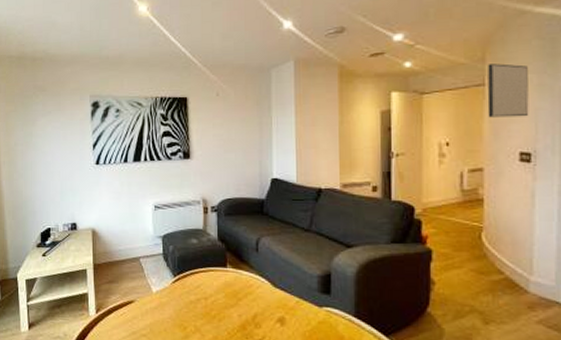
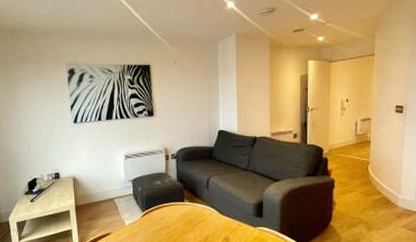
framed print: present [487,63,529,118] -> none [375,39,404,80]

